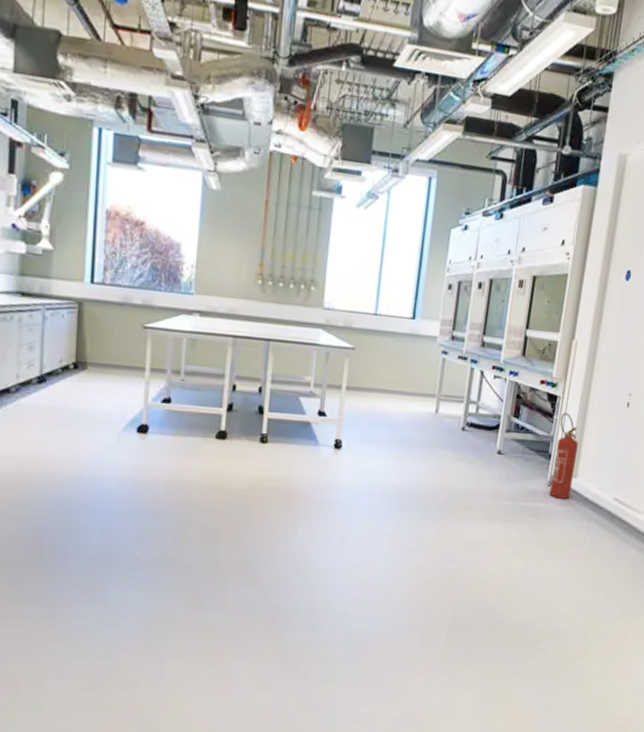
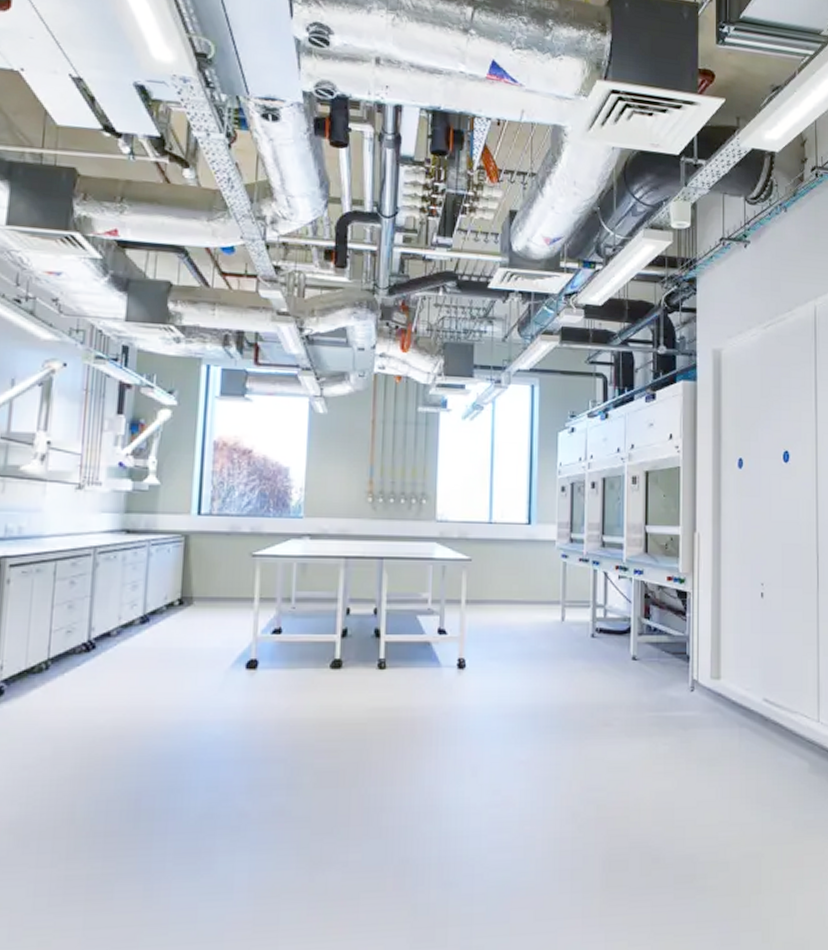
fire extinguisher: present [549,412,578,499] -> none [693,609,716,704]

